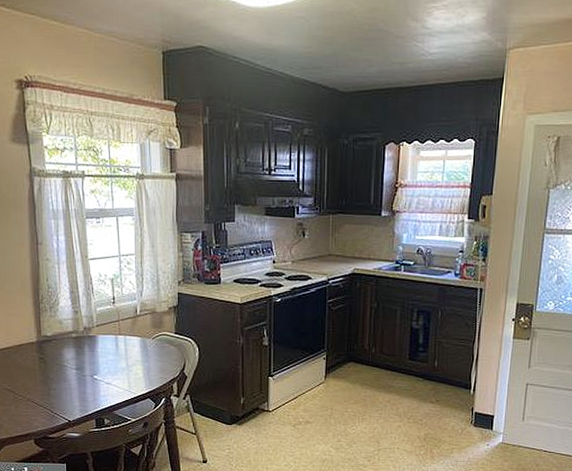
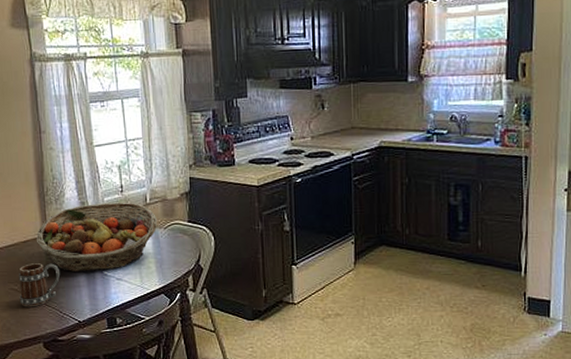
mug: none [12,366,53,407] -> present [19,263,61,307]
fruit basket: none [30,312,147,376] -> present [36,202,158,273]

